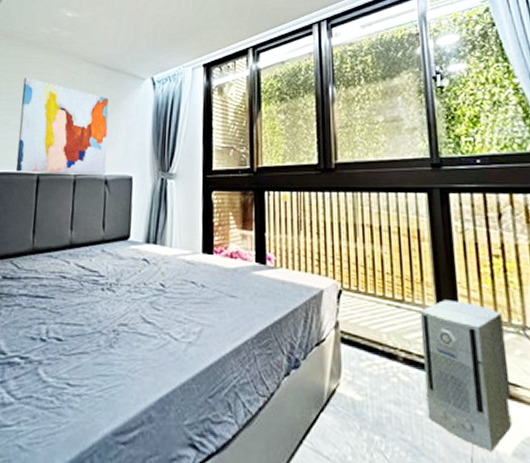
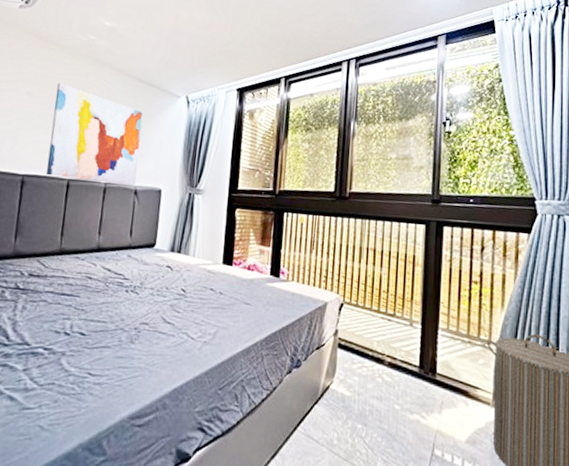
air purifier: present [419,300,511,452] -> none [403,316,473,439]

